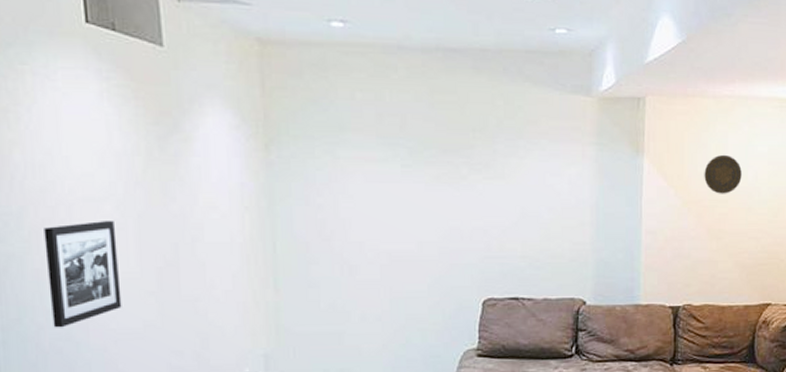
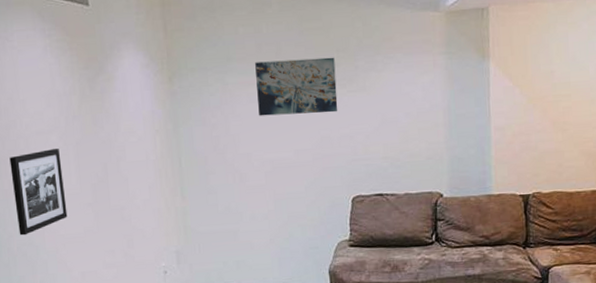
wall art: none [374,135,471,201] -> present [255,57,338,116]
decorative plate: present [704,154,742,194] -> none [547,52,584,90]

